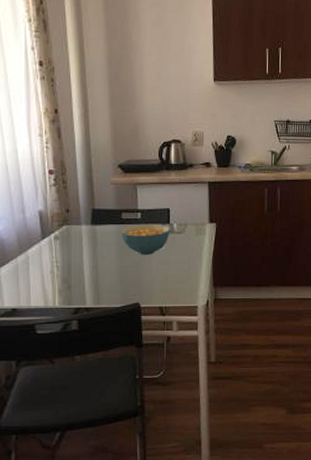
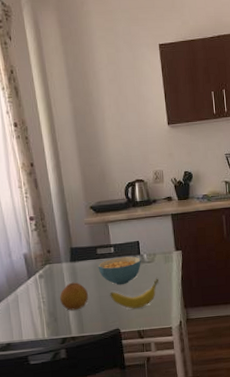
fruit: none [76,247,109,279] -> present [60,282,89,311]
banana: none [132,252,187,283] -> present [110,279,159,309]

